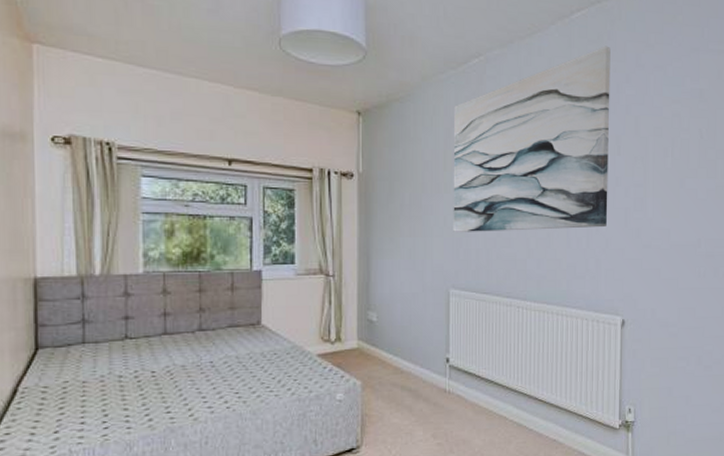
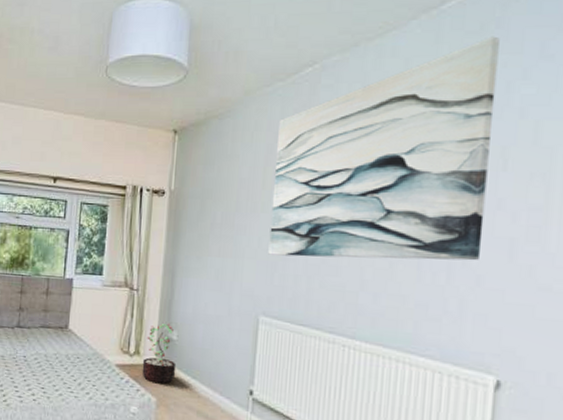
decorative plant: none [344,306,378,366] -> present [142,323,176,384]

